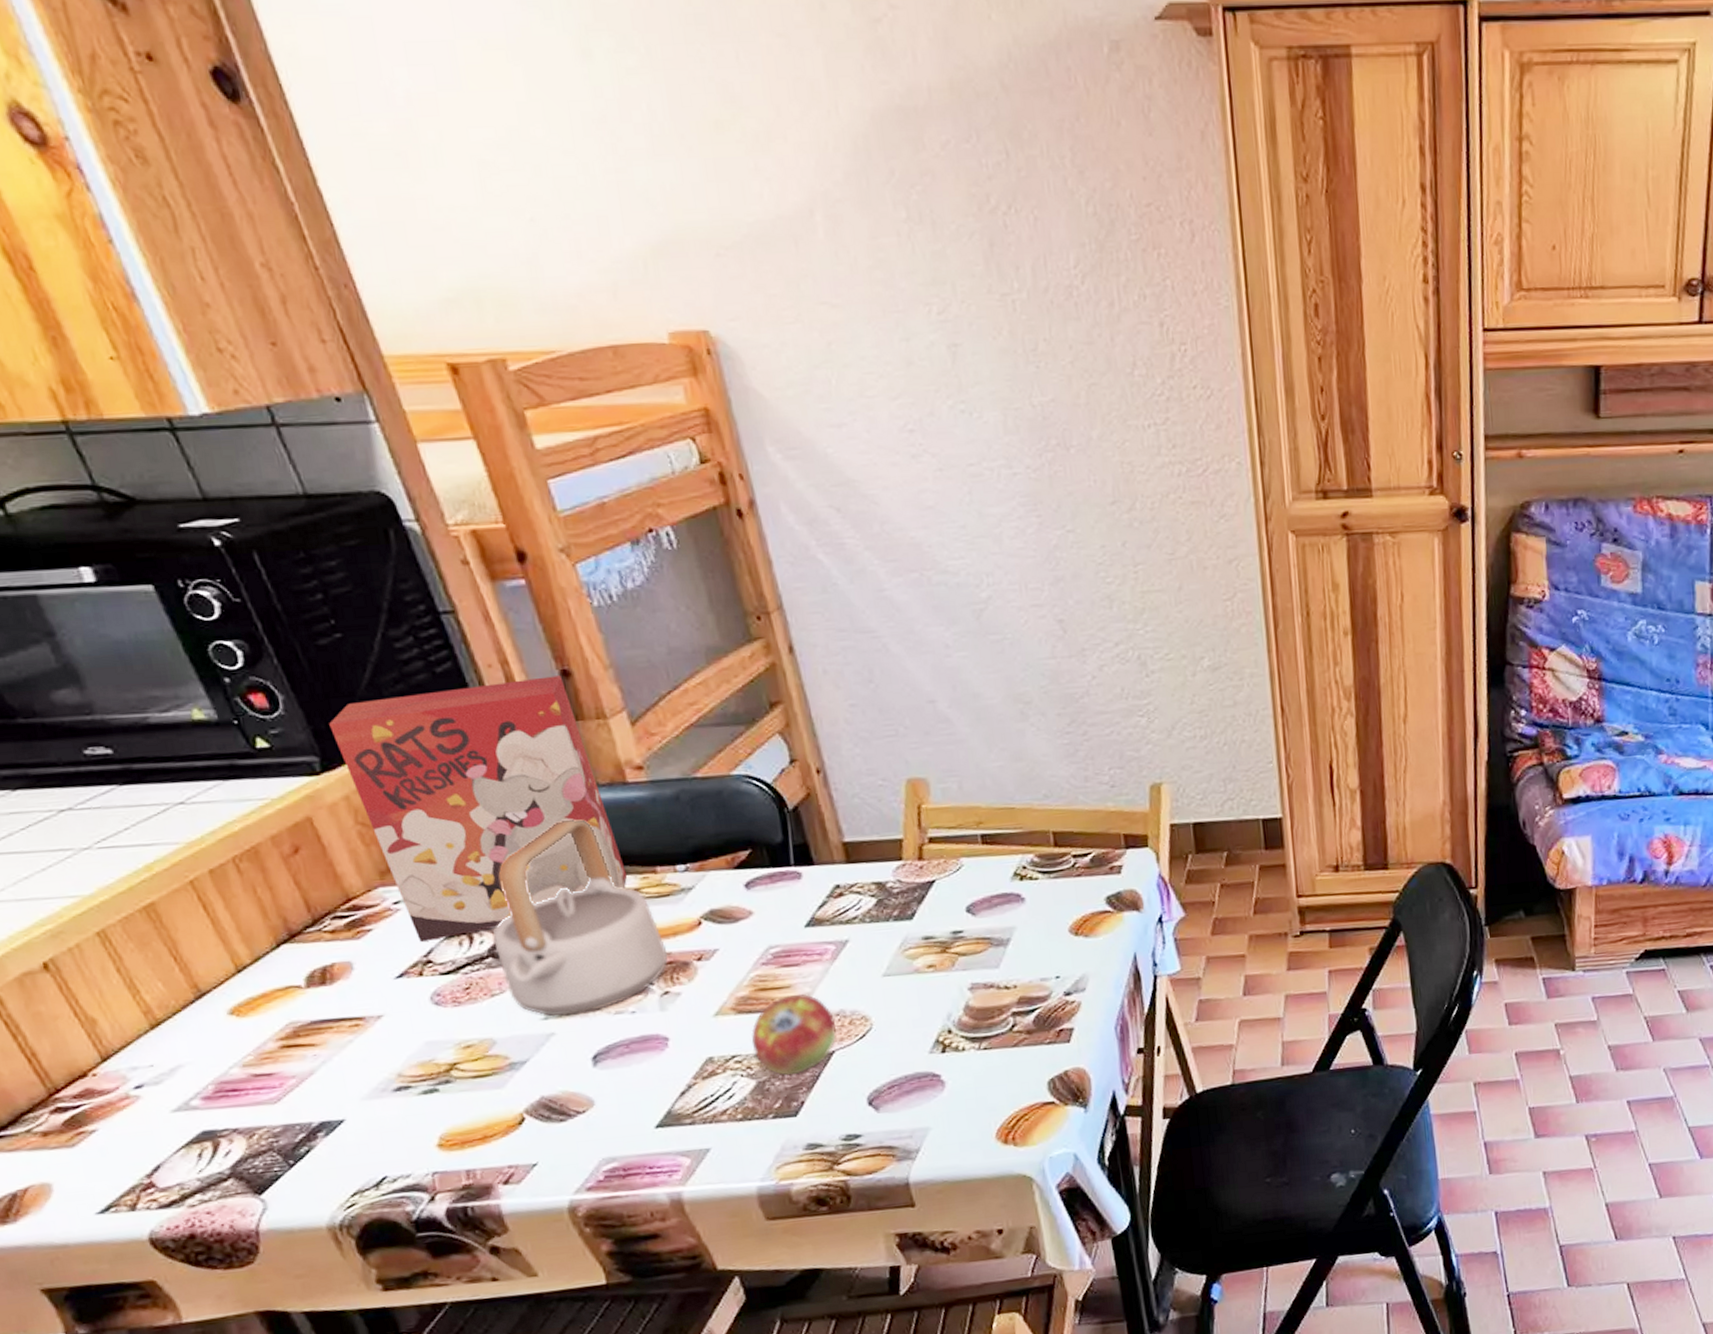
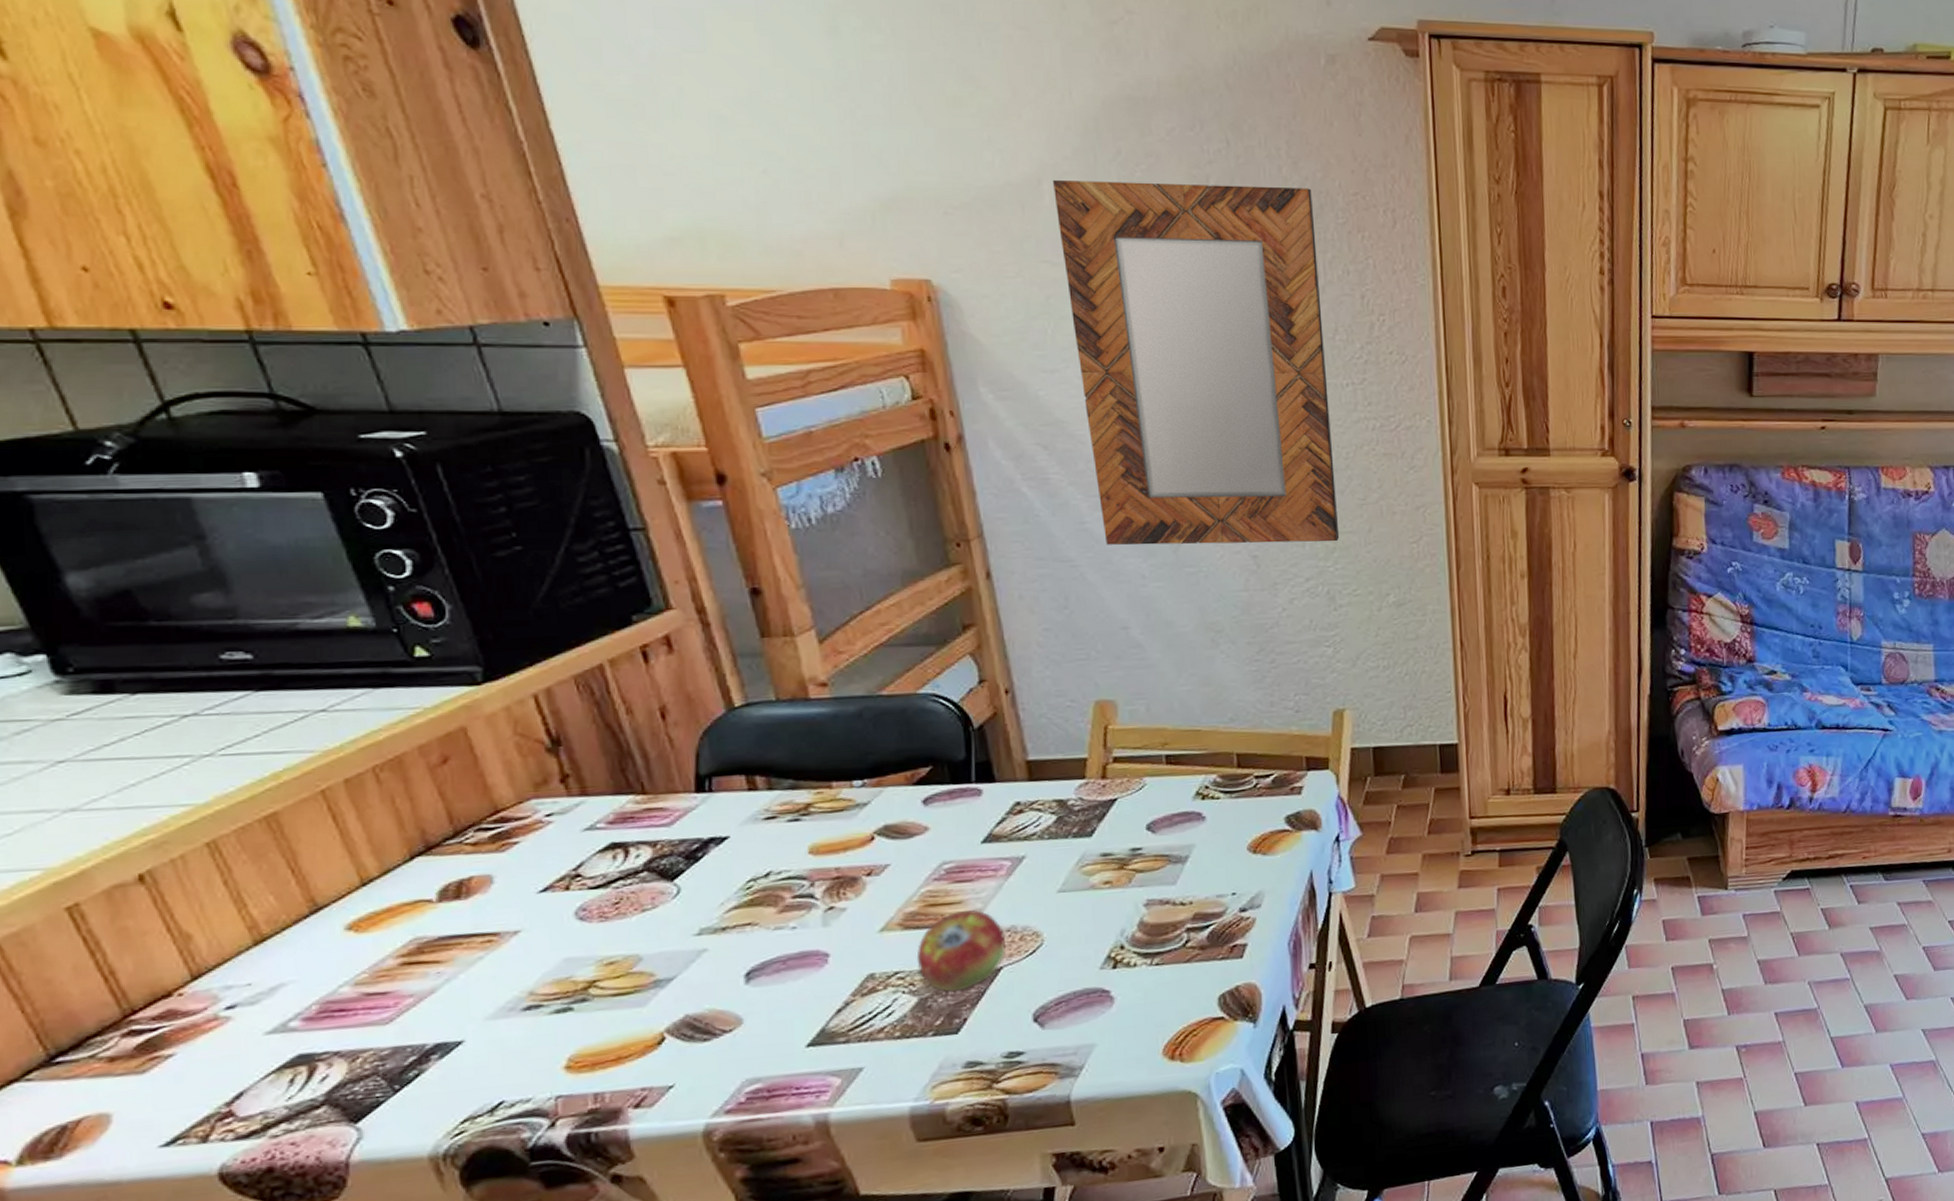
cereal box: present [329,675,627,942] -> none [498,593,800,855]
teapot: present [492,819,668,1017] -> none [650,734,836,932]
home mirror: none [825,201,1149,613] -> present [1053,180,1340,545]

